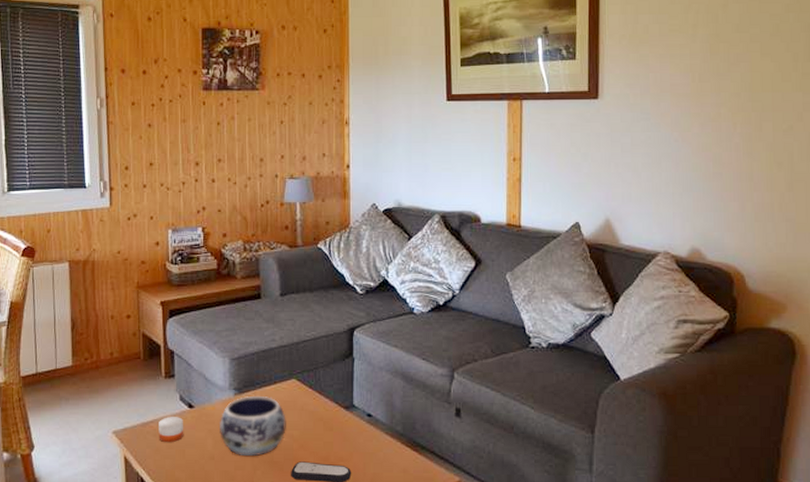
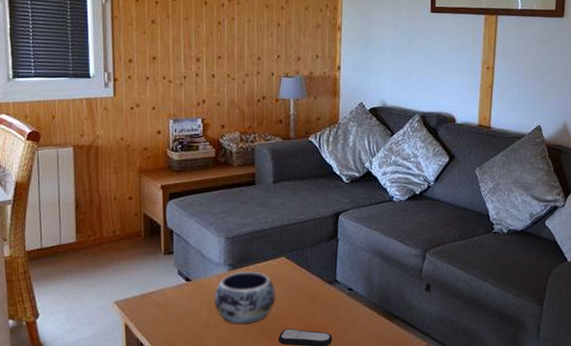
candle: present [158,416,184,443] -> none [157,288,182,312]

